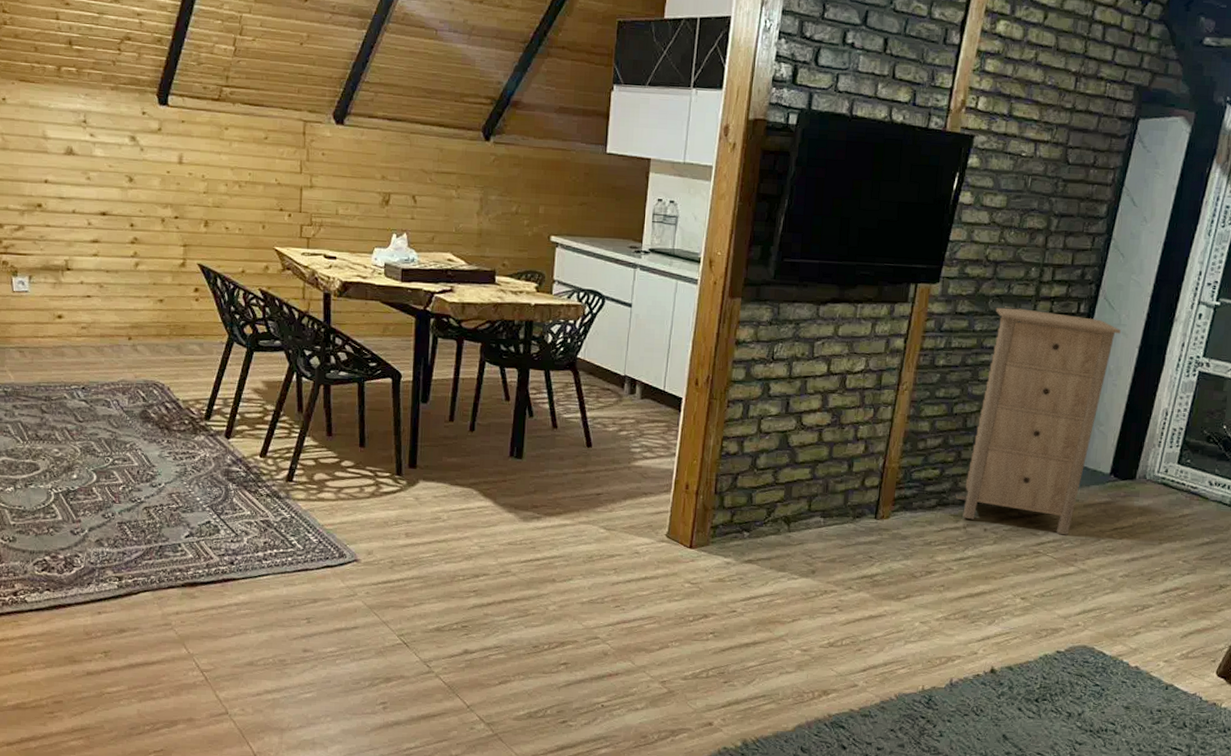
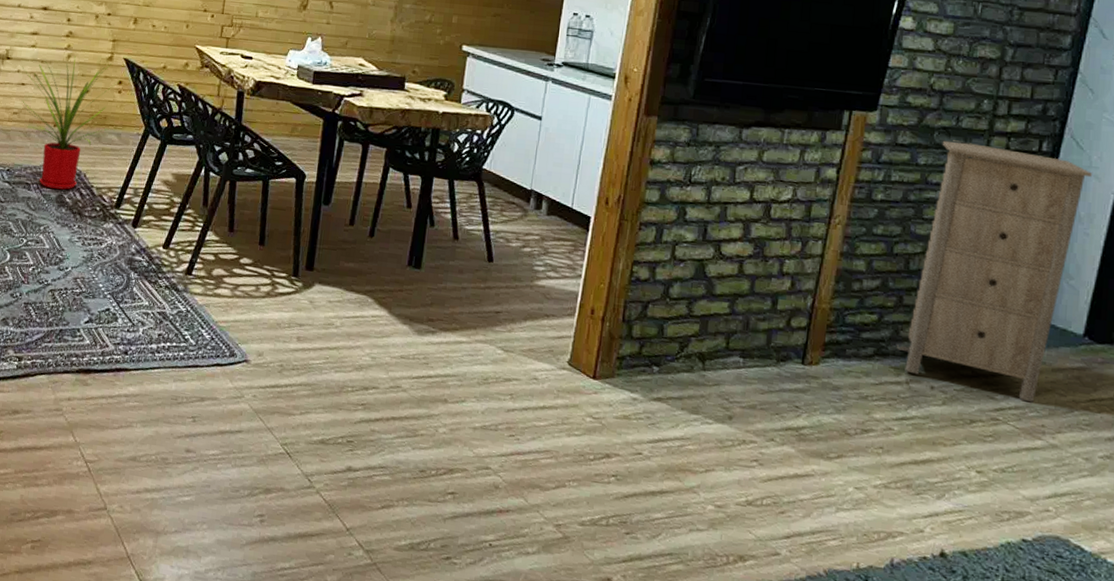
house plant: none [85,263,197,405] -> present [21,55,121,190]

